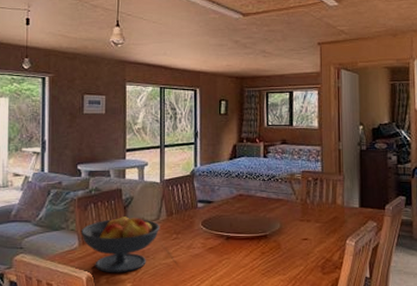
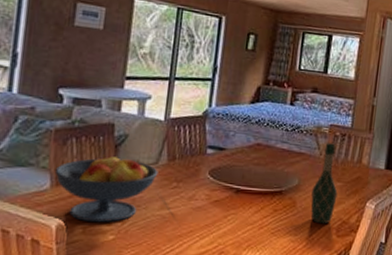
wine bottle: none [294,188,318,263] -> present [310,143,338,224]

